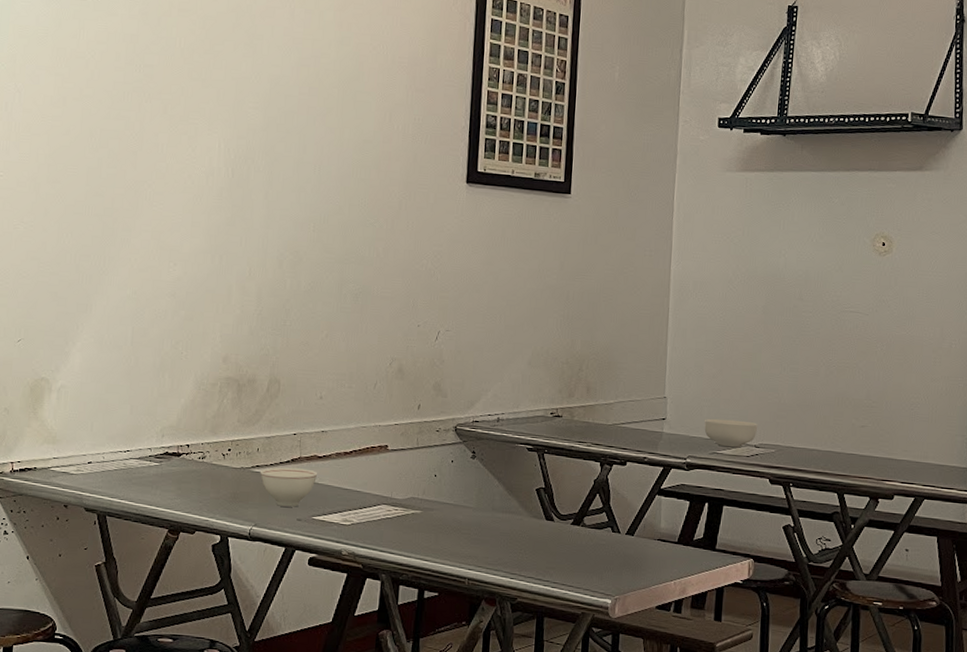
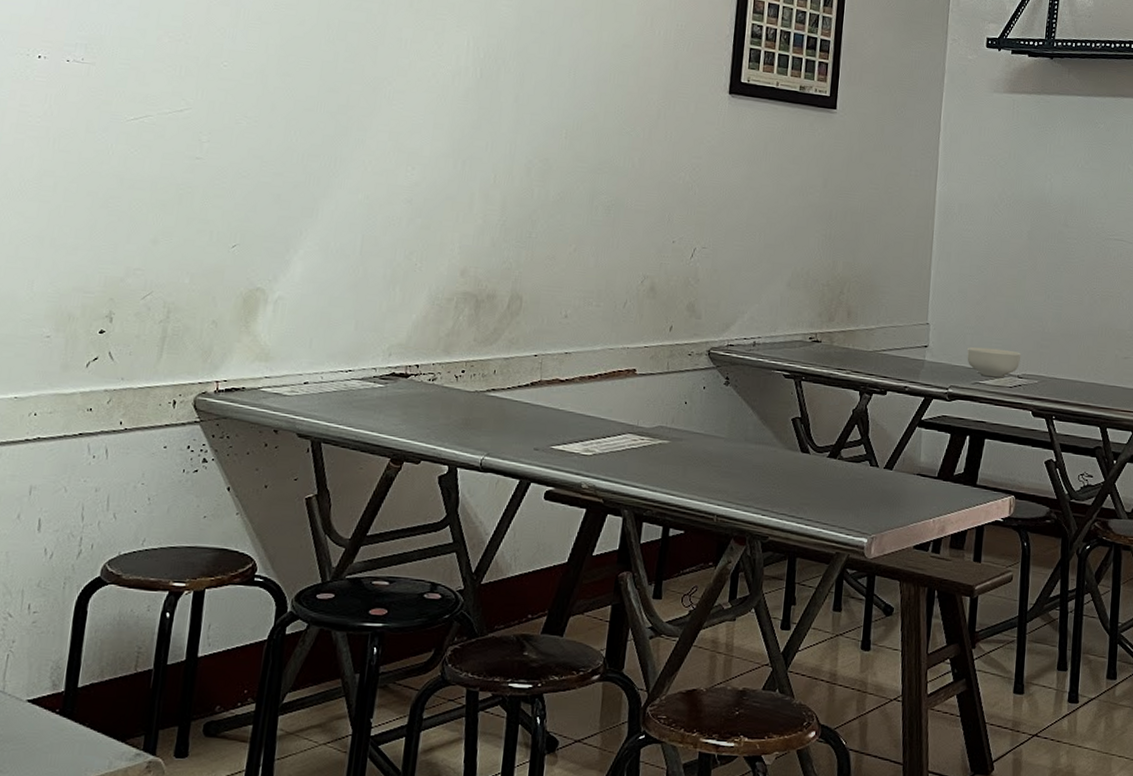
bowl: present [259,467,318,507] -> none [495,391,559,435]

